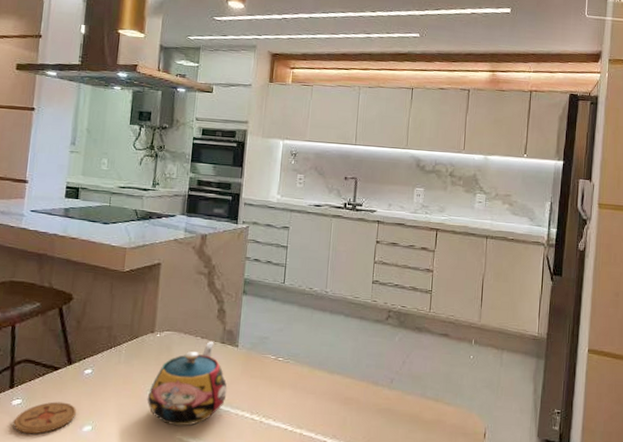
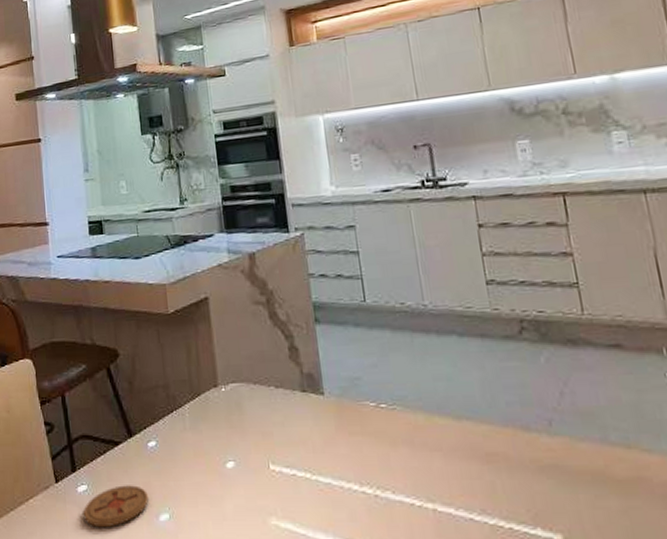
teapot: present [147,342,227,426] -> none [225,391,323,508]

